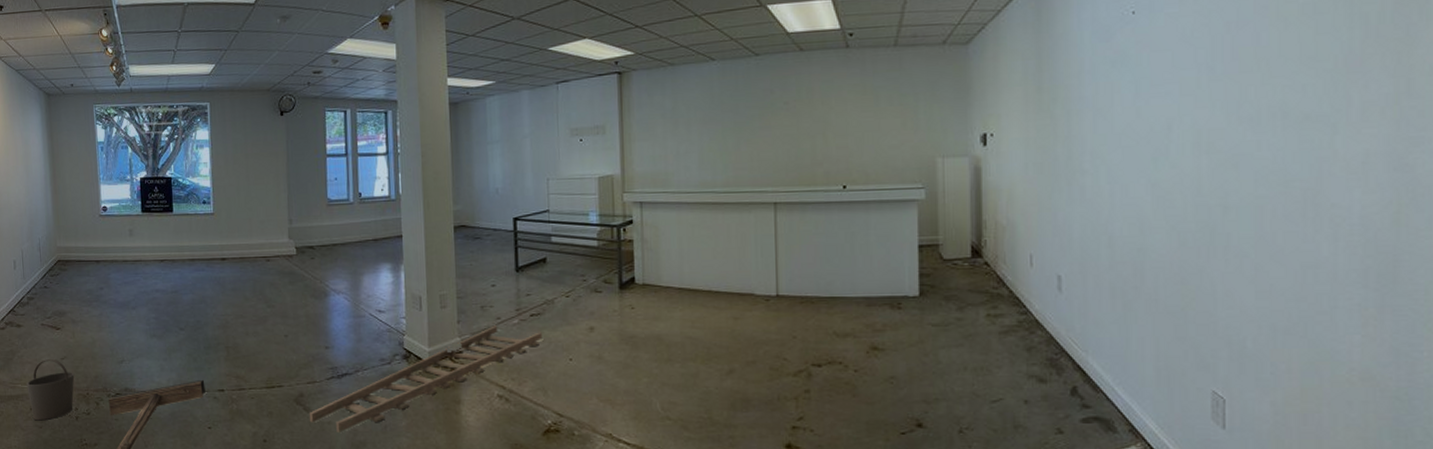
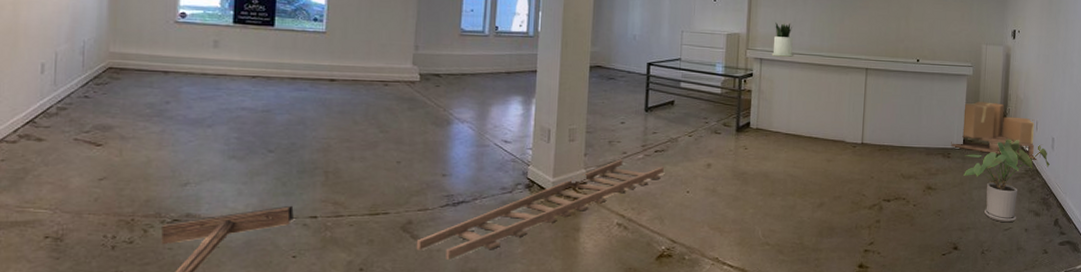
bucket: present [26,358,75,421] -> none [42,178,116,251]
planter: none [653,157,681,199] -> present [771,23,794,58]
cardboard boxes: none [901,233,1044,307] -> present [951,101,1043,160]
house plant: none [923,280,1057,392] -> present [964,138,1050,223]

